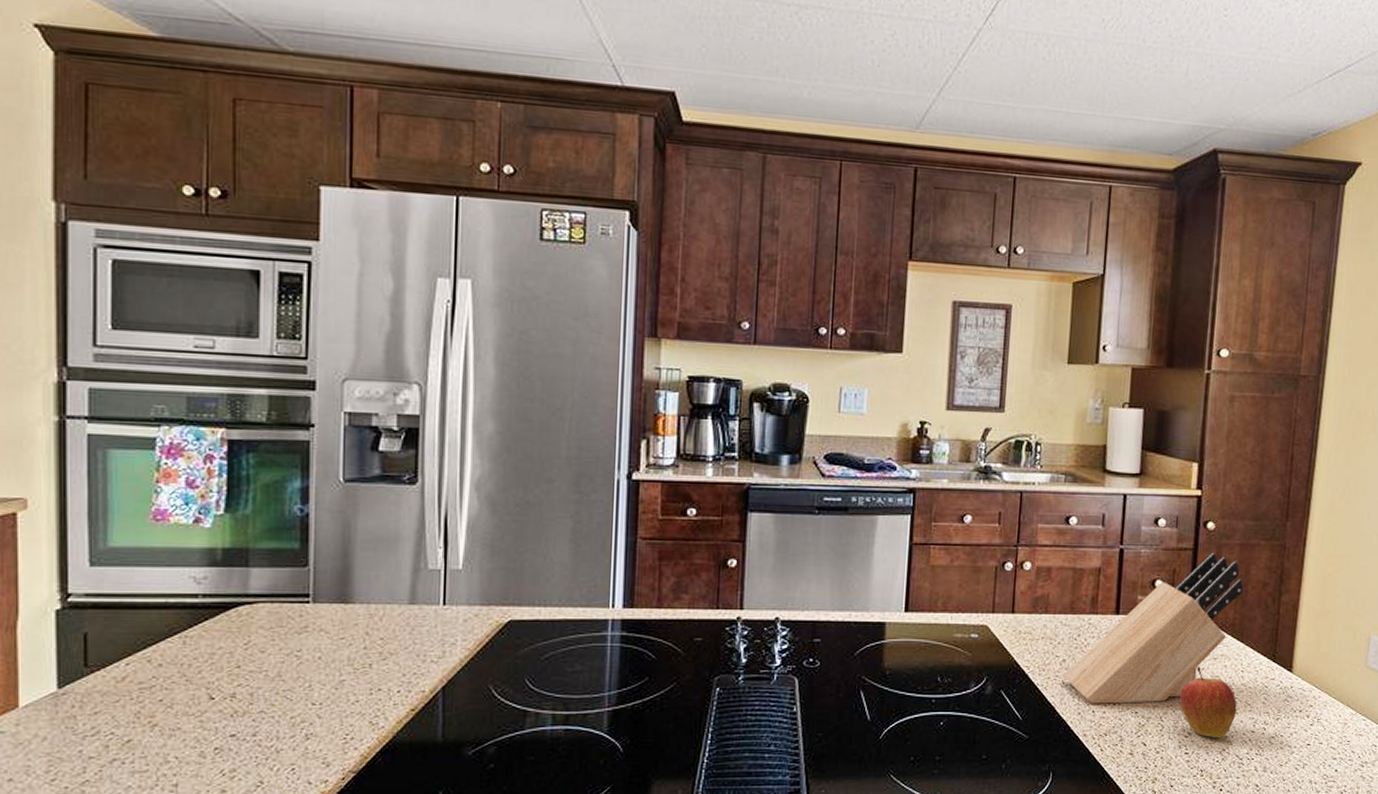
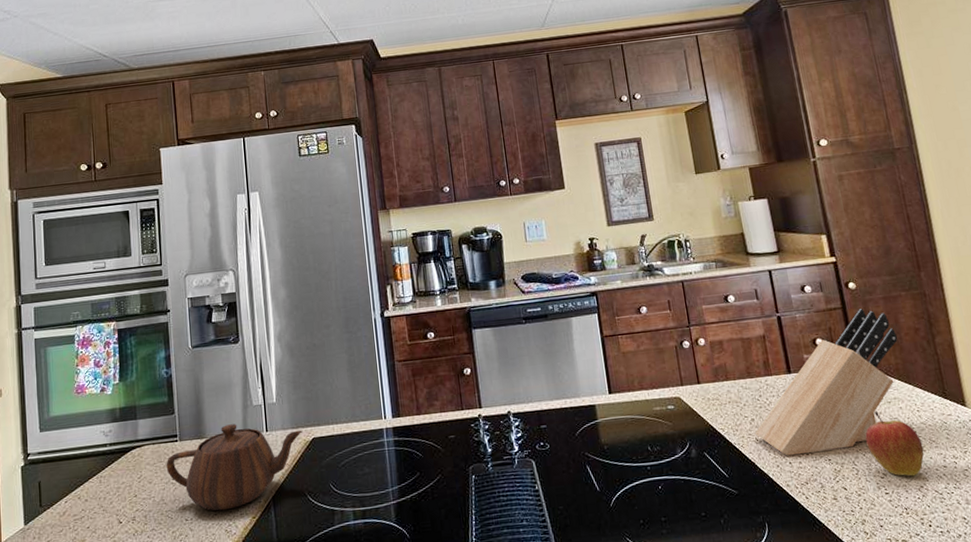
teapot: none [289,589,495,697] -> present [166,424,302,511]

